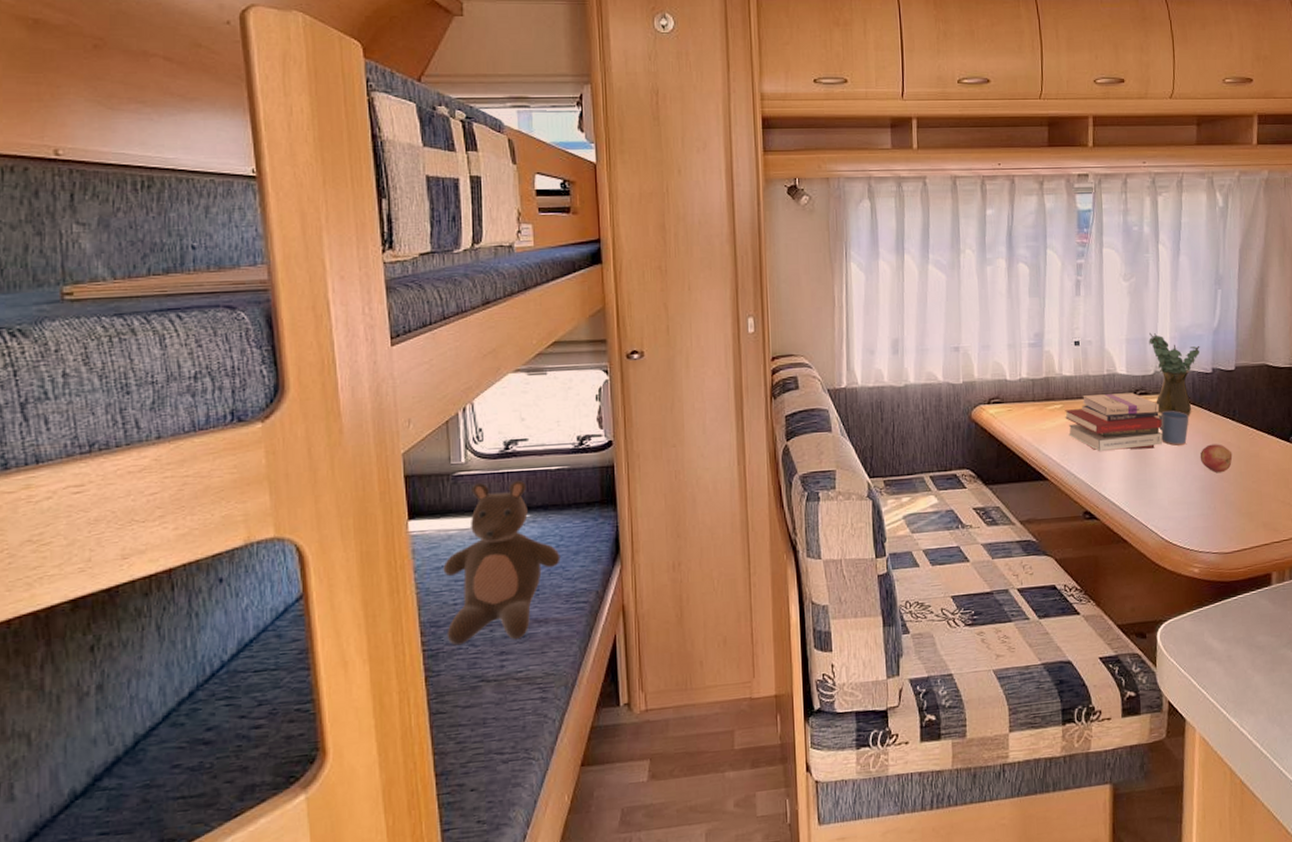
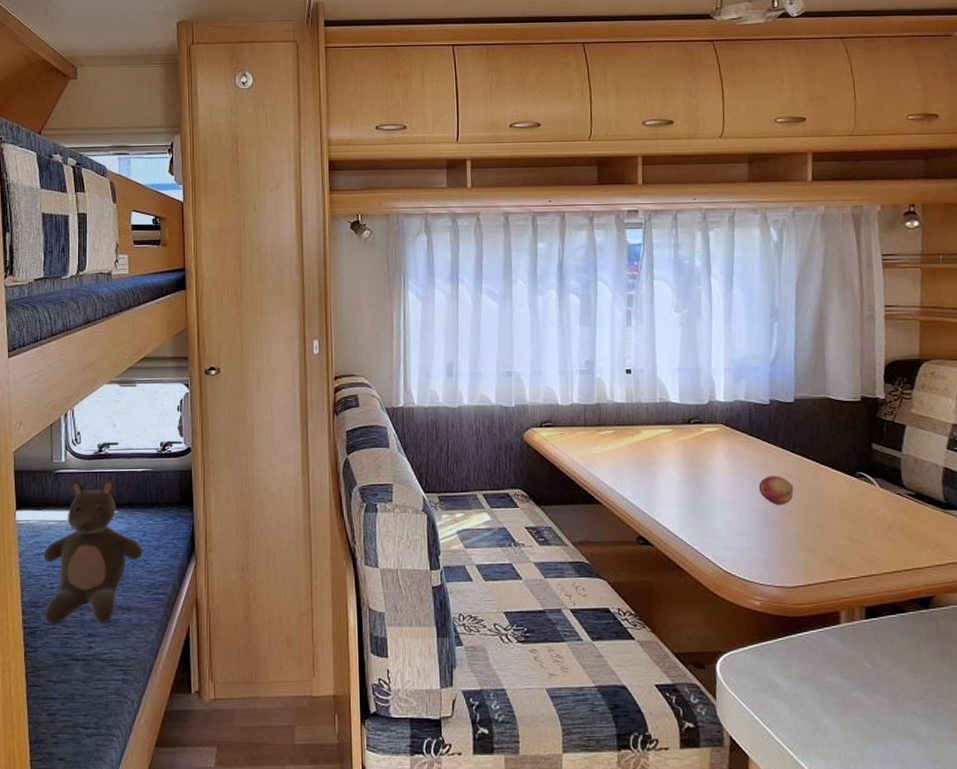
books: present [1065,393,1163,452] -> none [617,421,719,479]
vase: present [1149,332,1200,418] -> none [702,363,757,448]
mug: present [1159,410,1189,446] -> none [714,440,746,475]

